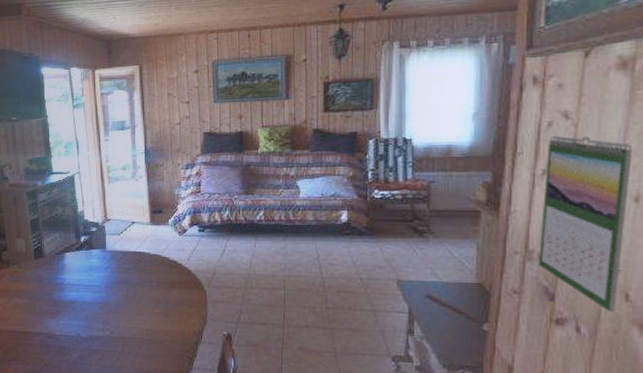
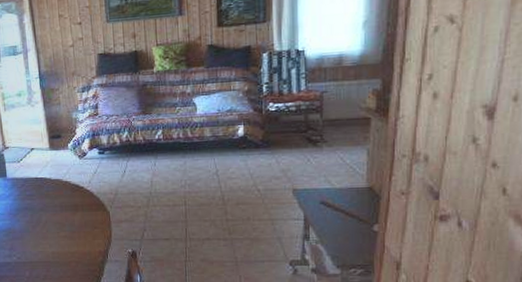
calendar: present [539,136,633,312] -> none [425,40,513,206]

